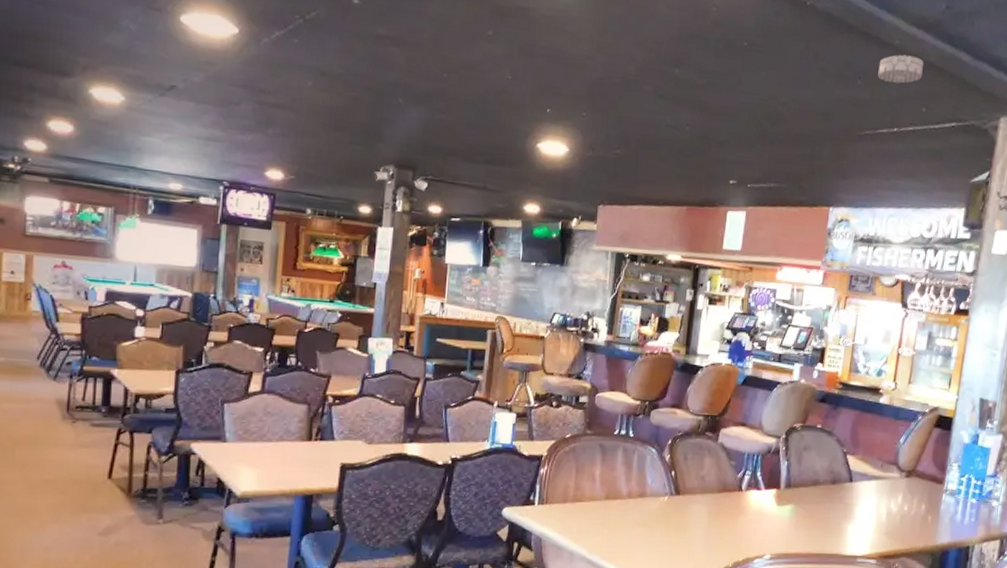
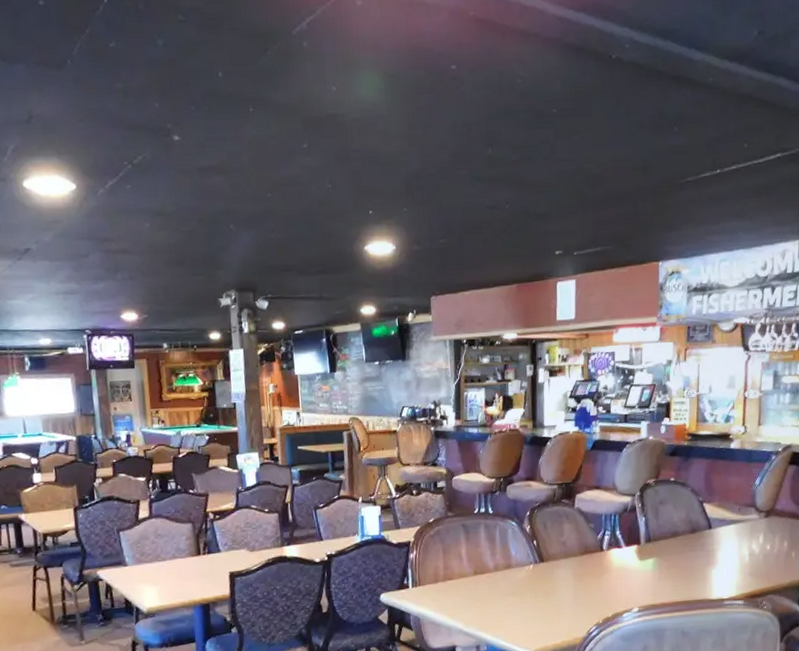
smoke detector: present [878,54,924,84] -> none [694,91,741,123]

